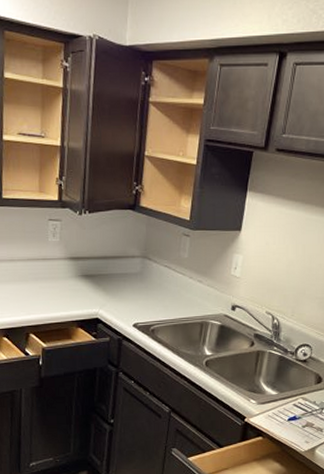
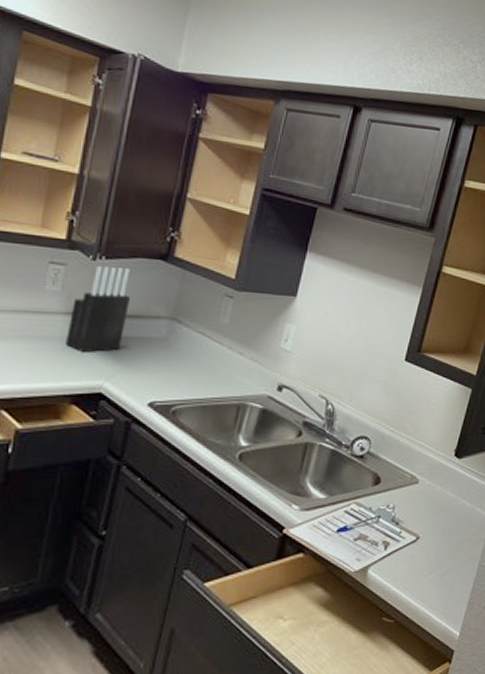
knife block: none [68,219,111,287] -> present [66,266,130,352]

